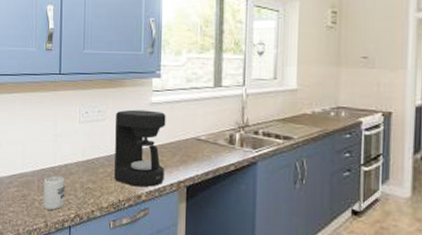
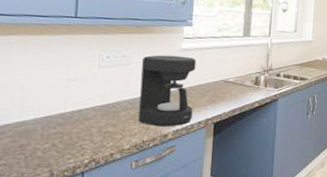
cup: present [43,175,66,210] -> none [48,122,79,158]

